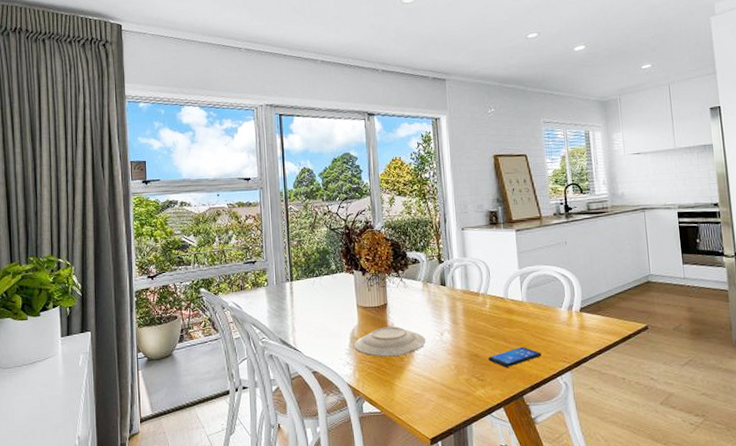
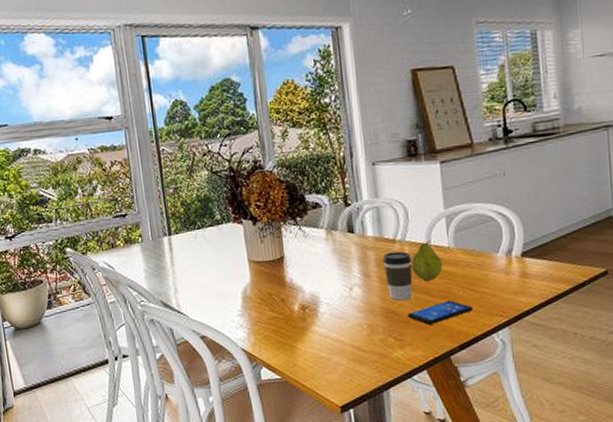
plate: present [353,326,426,357] -> none [246,282,332,318]
coffee cup: none [468,303,493,346] -> present [382,251,413,301]
fruit: none [492,295,517,329] -> present [411,240,443,281]

